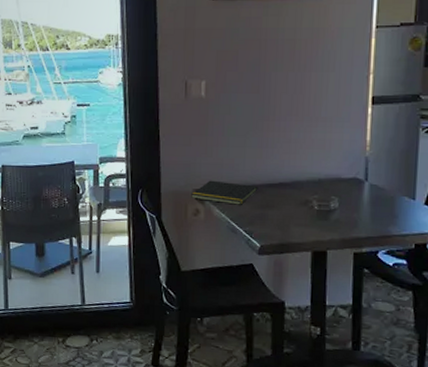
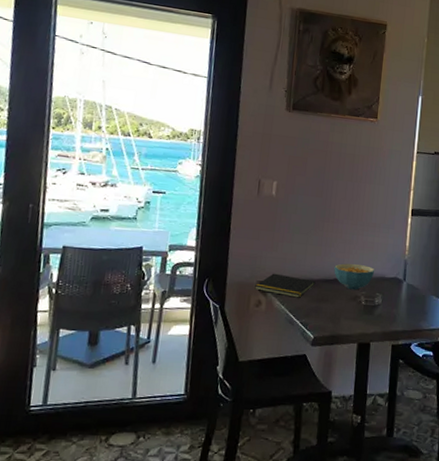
cereal bowl: none [278,165,327,194] -> present [334,263,374,290]

